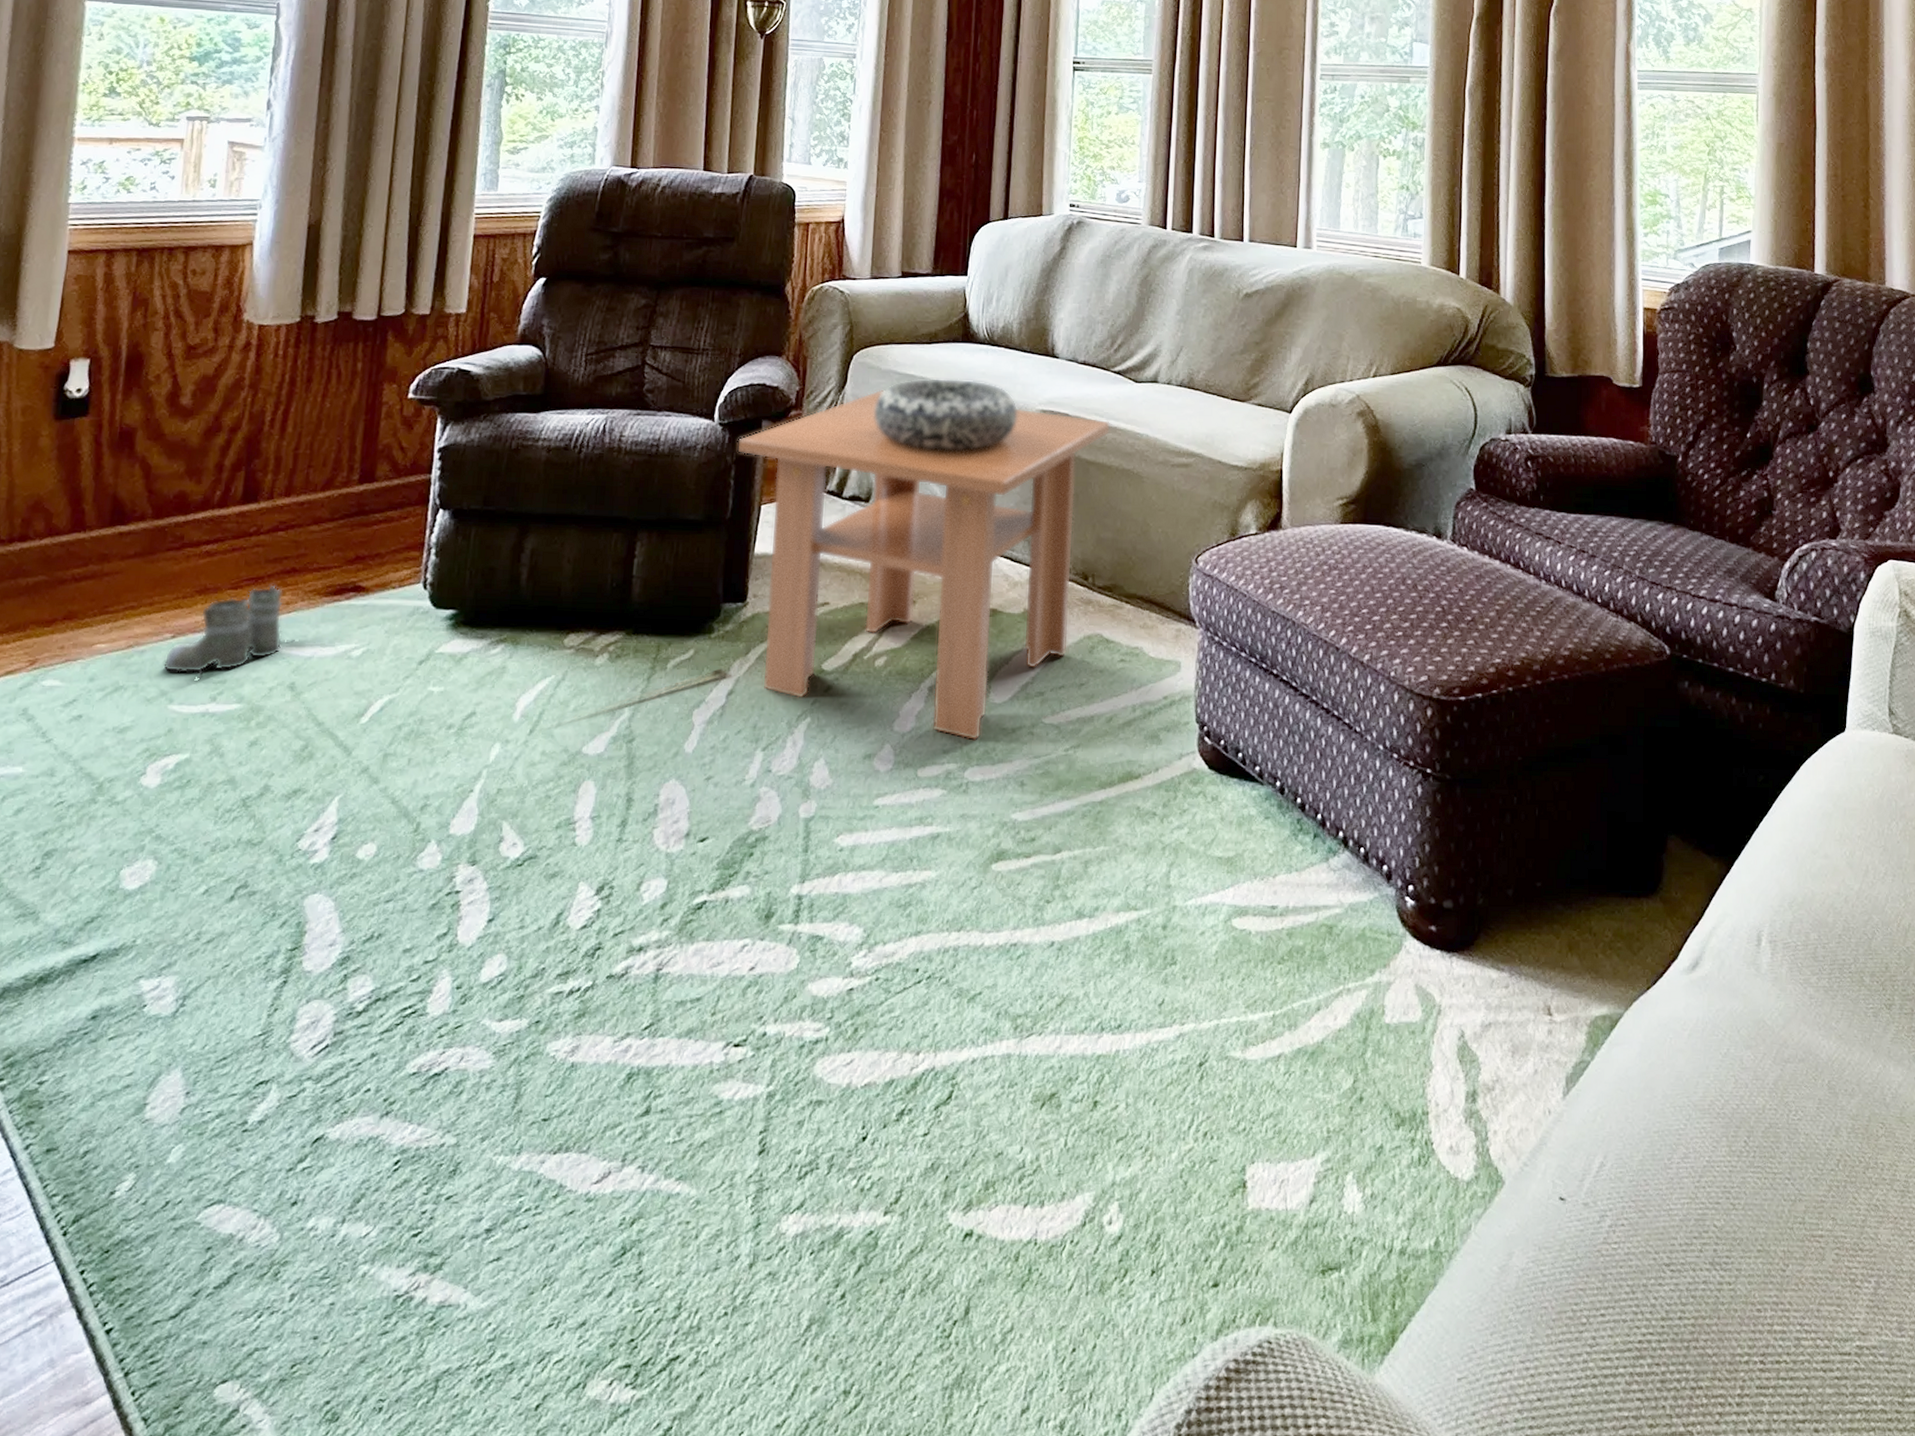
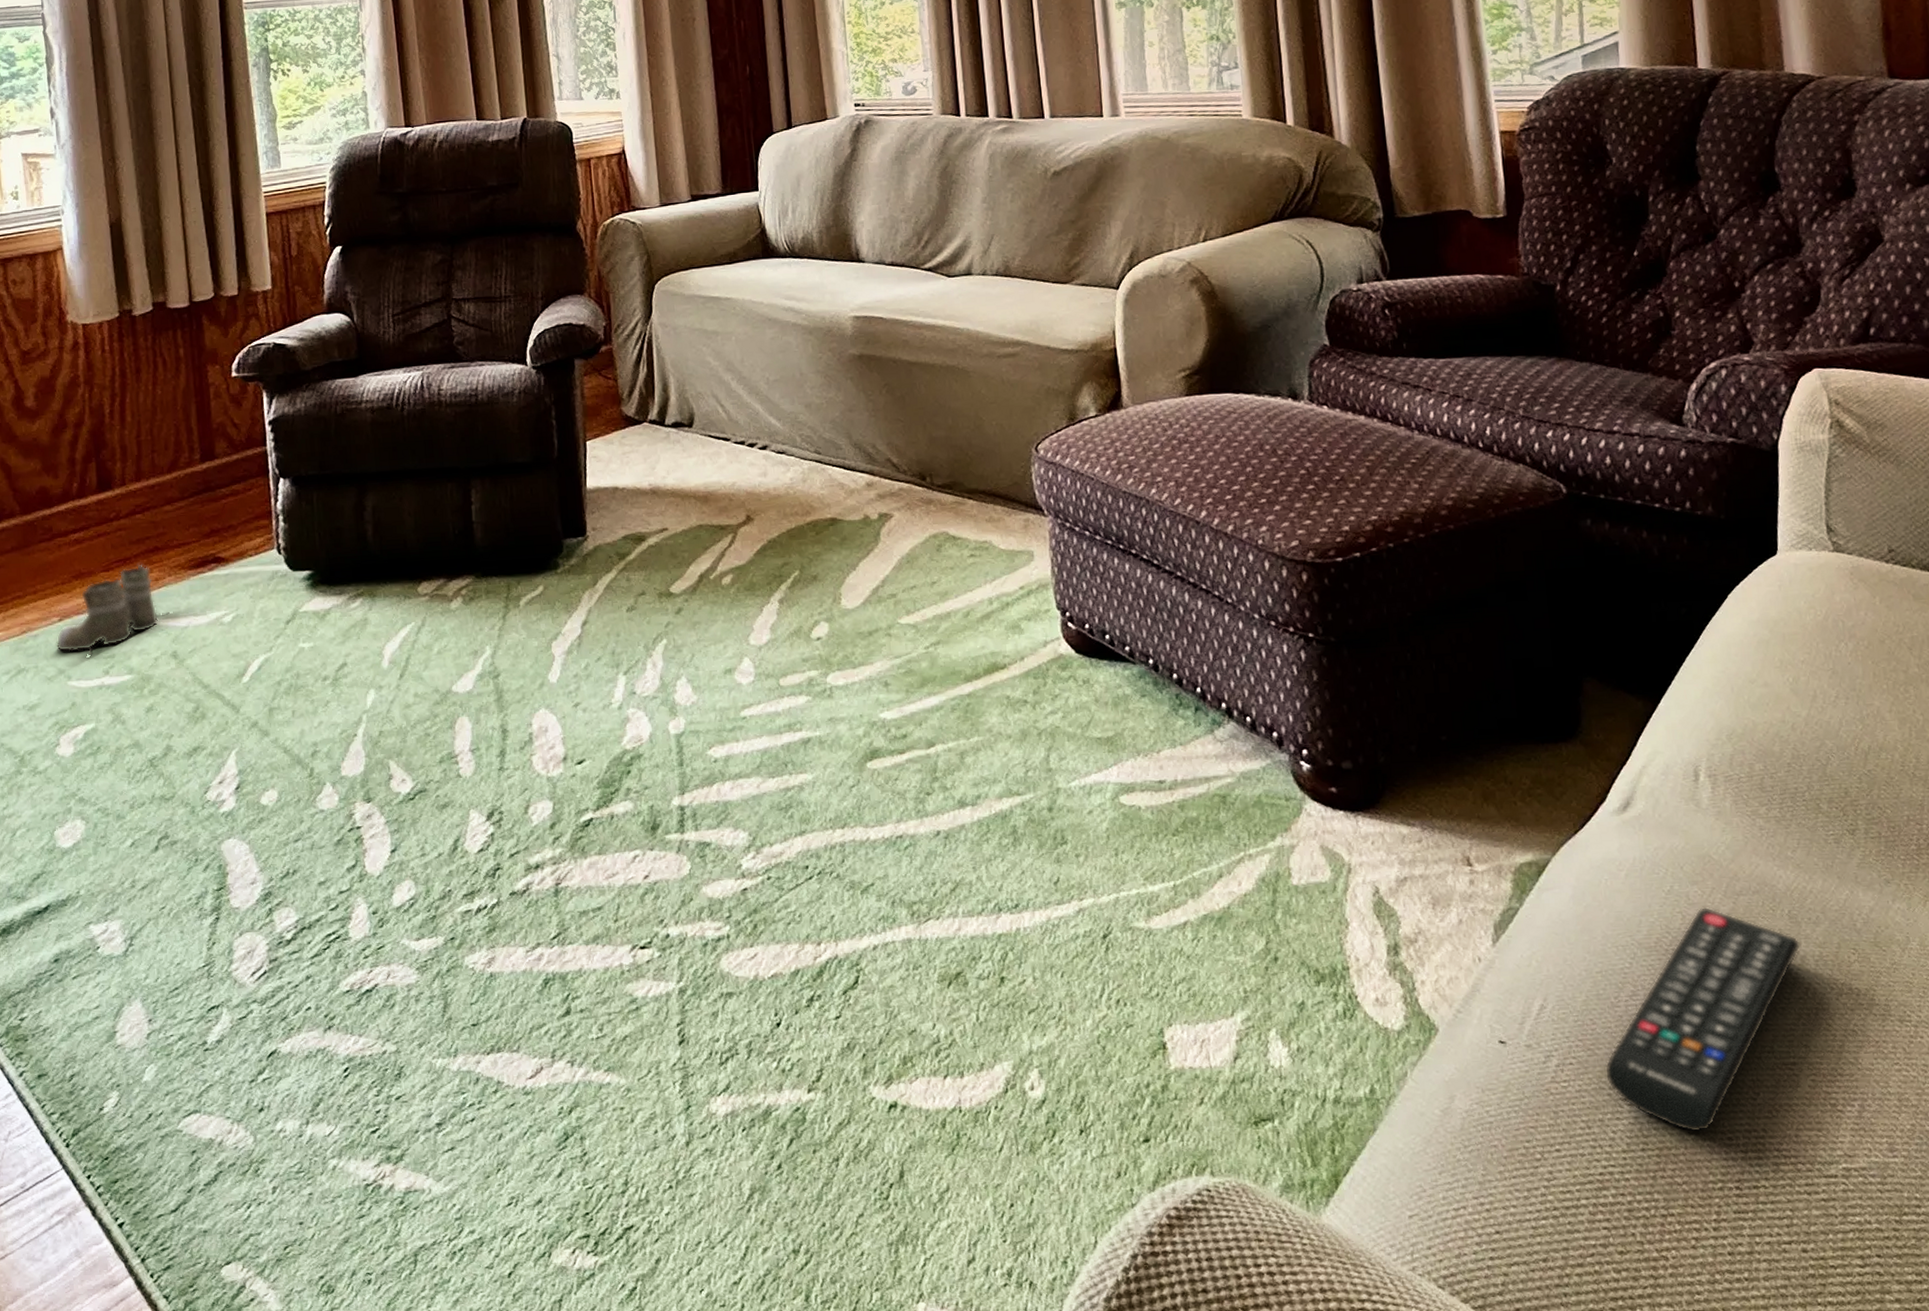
coffee table: present [736,389,1111,741] -> none [553,315,929,647]
decorative bowl: present [874,377,1018,450] -> none [684,294,830,368]
remote control: none [1652,1073,1837,1302] -> present [1604,907,1801,1132]

